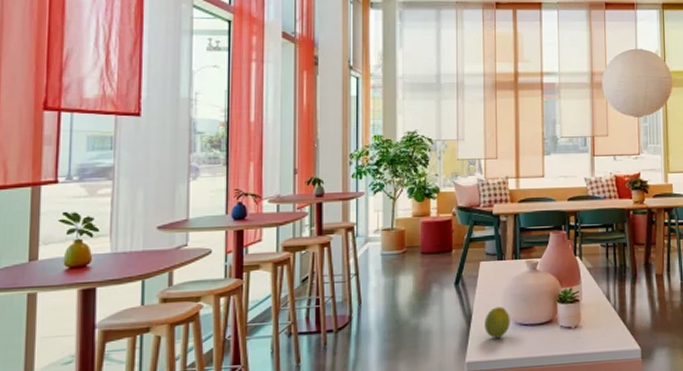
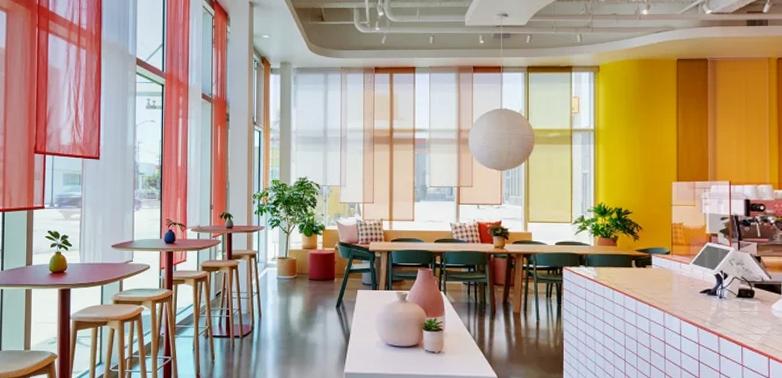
fruit: present [484,306,510,339] -> none [360,329,382,355]

